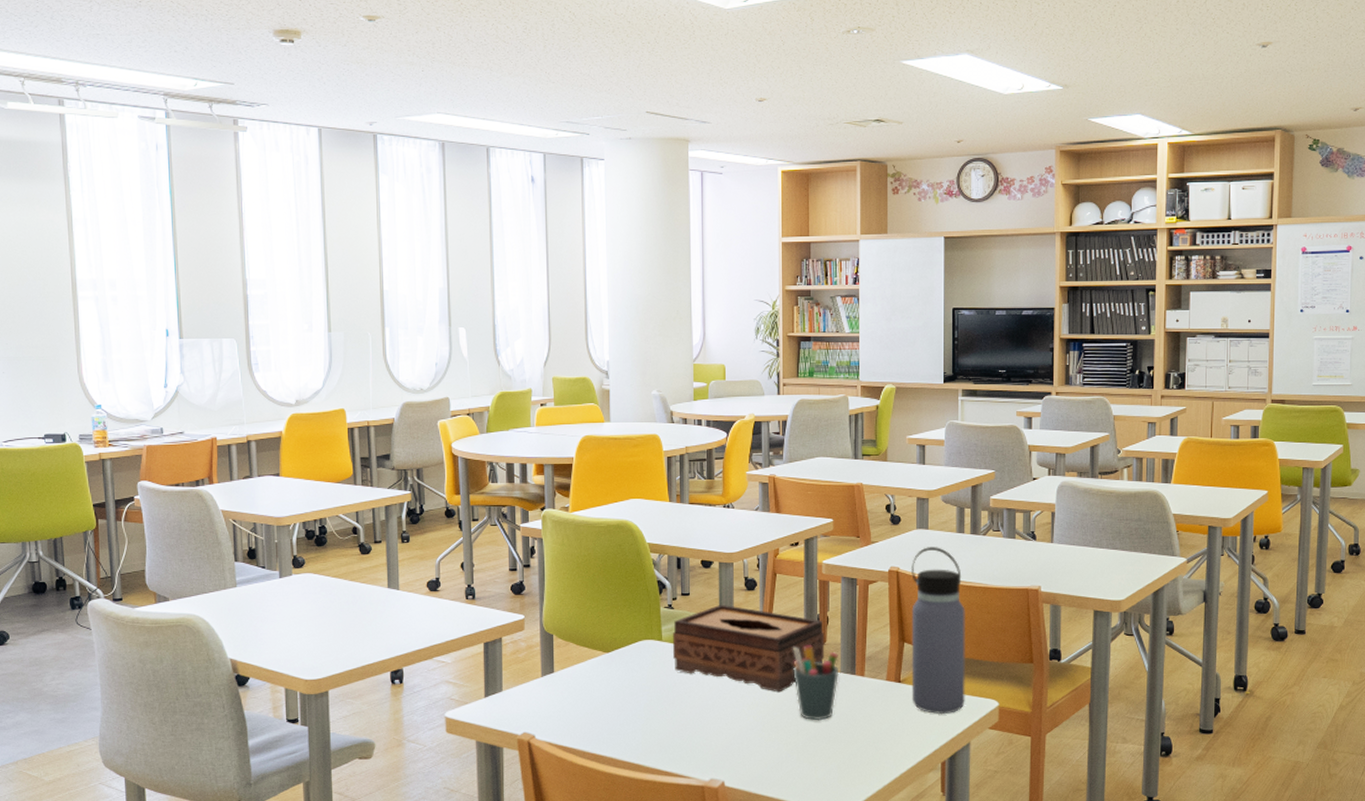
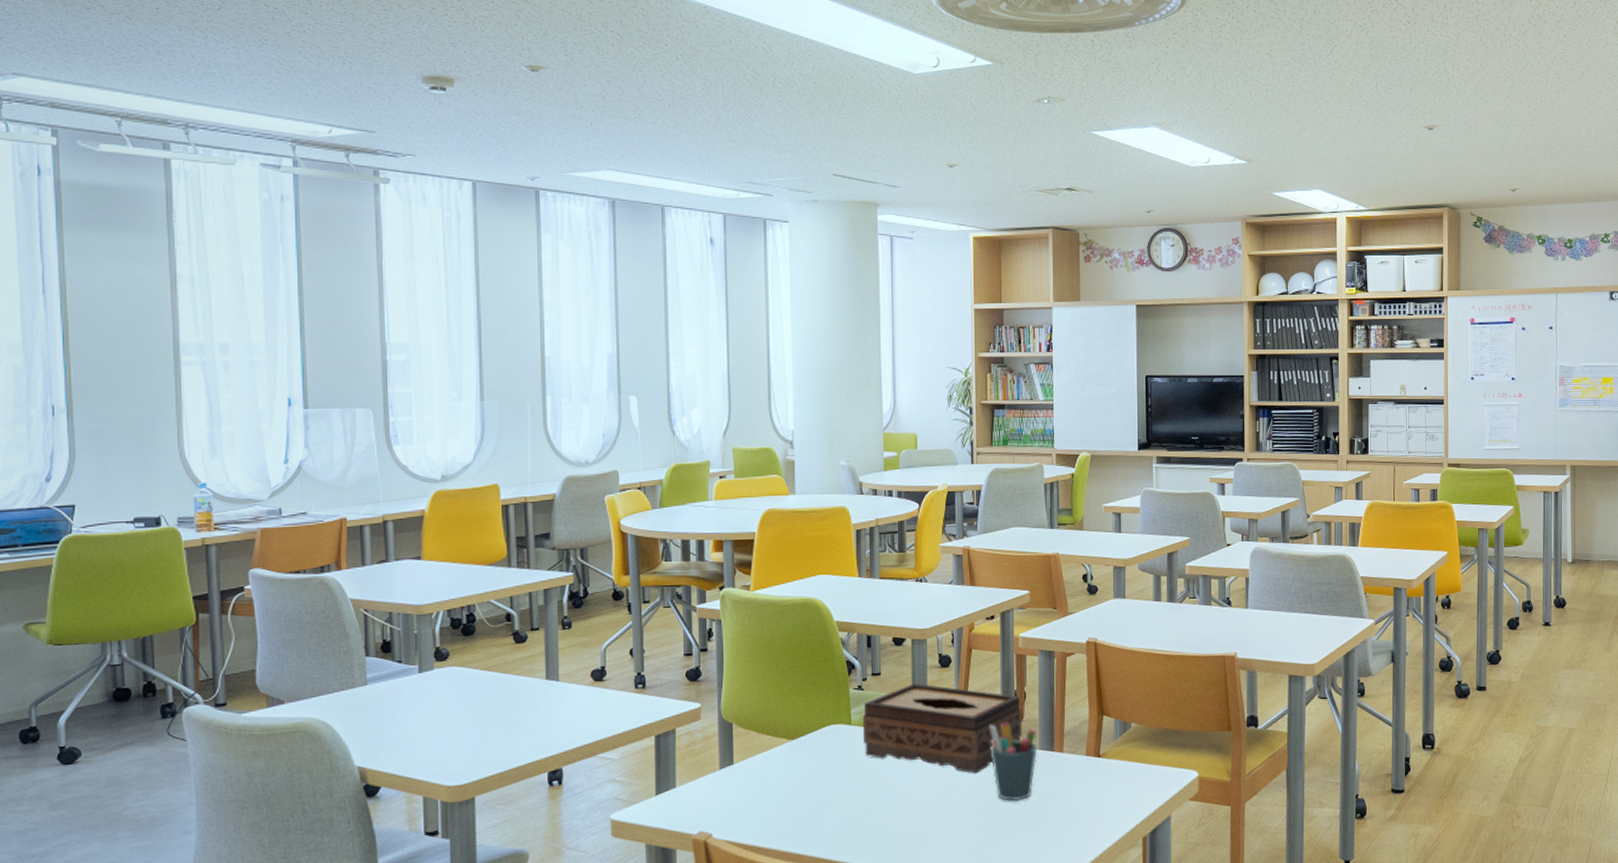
water bottle: present [911,547,965,715] -> none [1109,616,1165,788]

